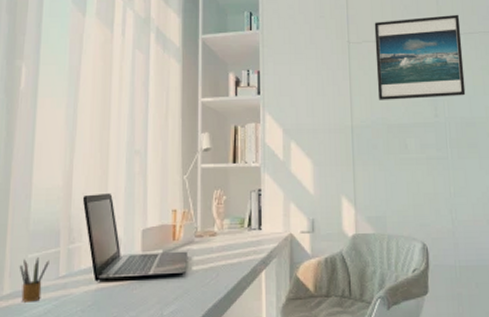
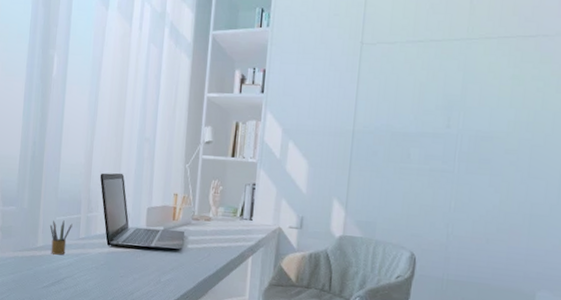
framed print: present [374,14,466,100] -> none [385,14,496,108]

